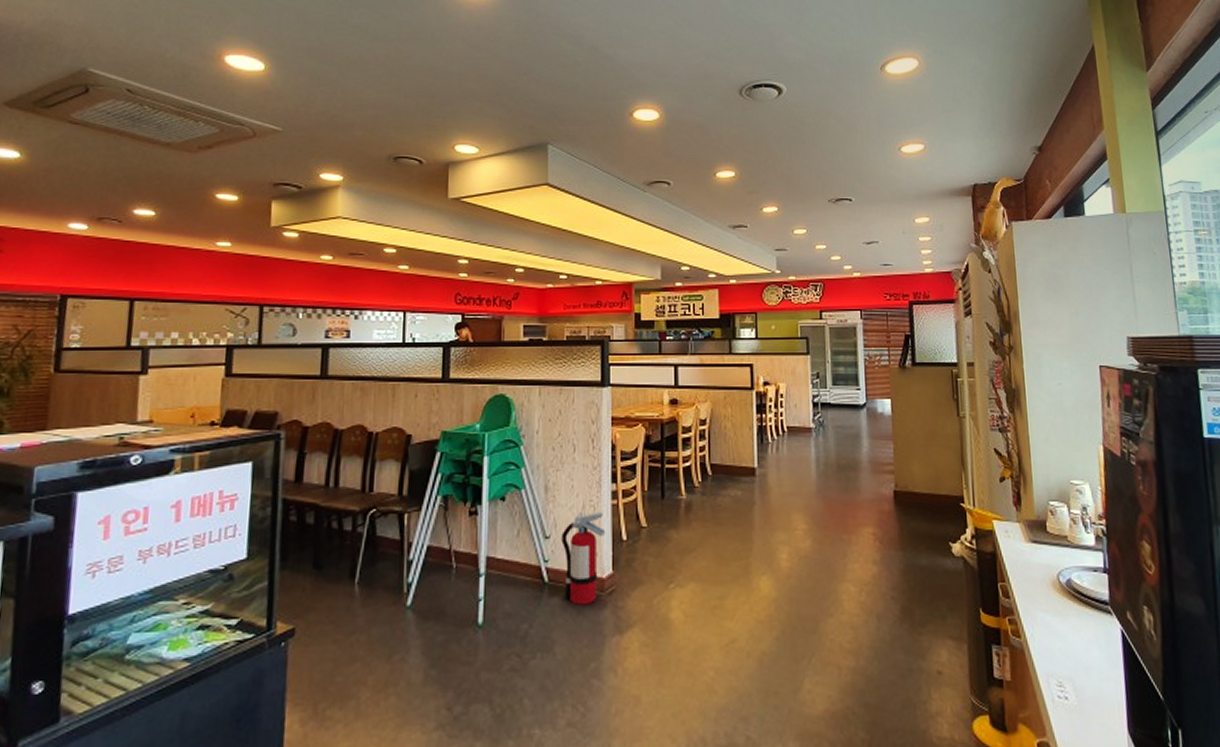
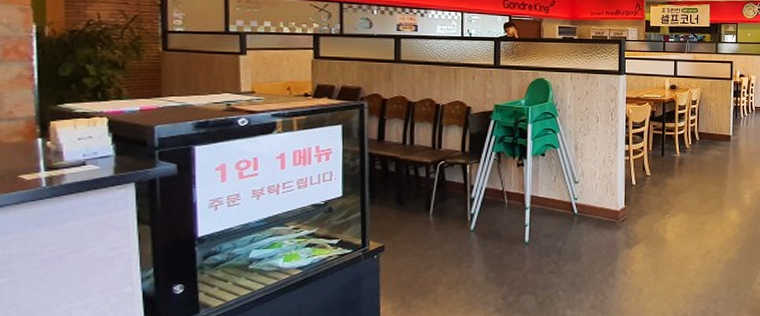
fire extinguisher: present [561,511,606,605] -> none [587,164,620,229]

